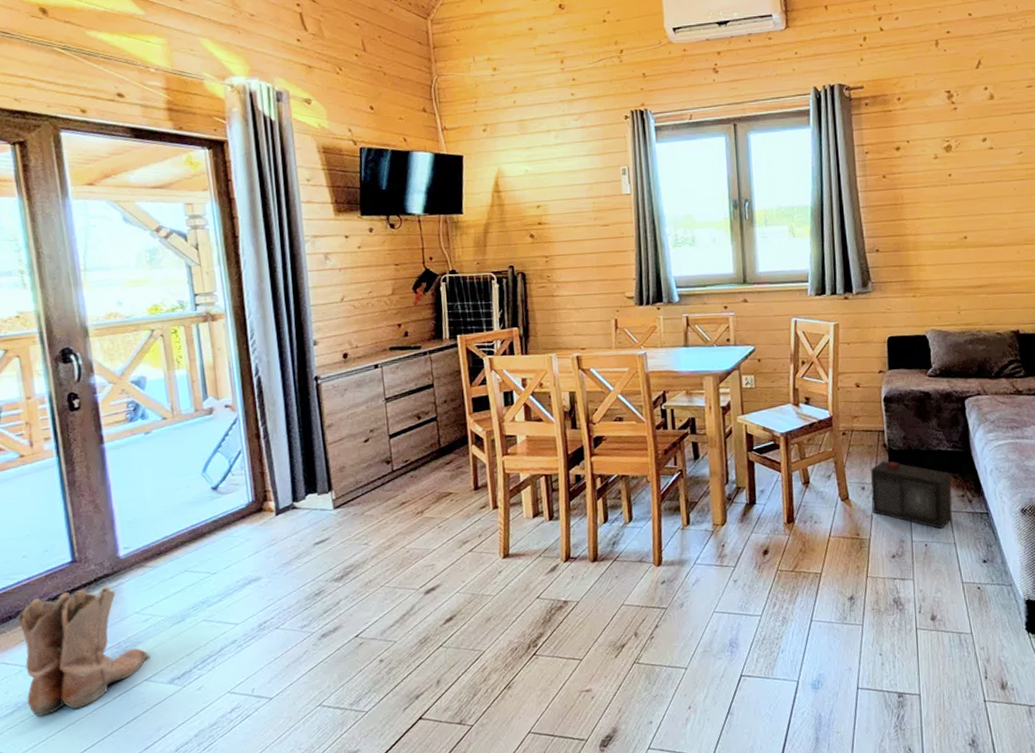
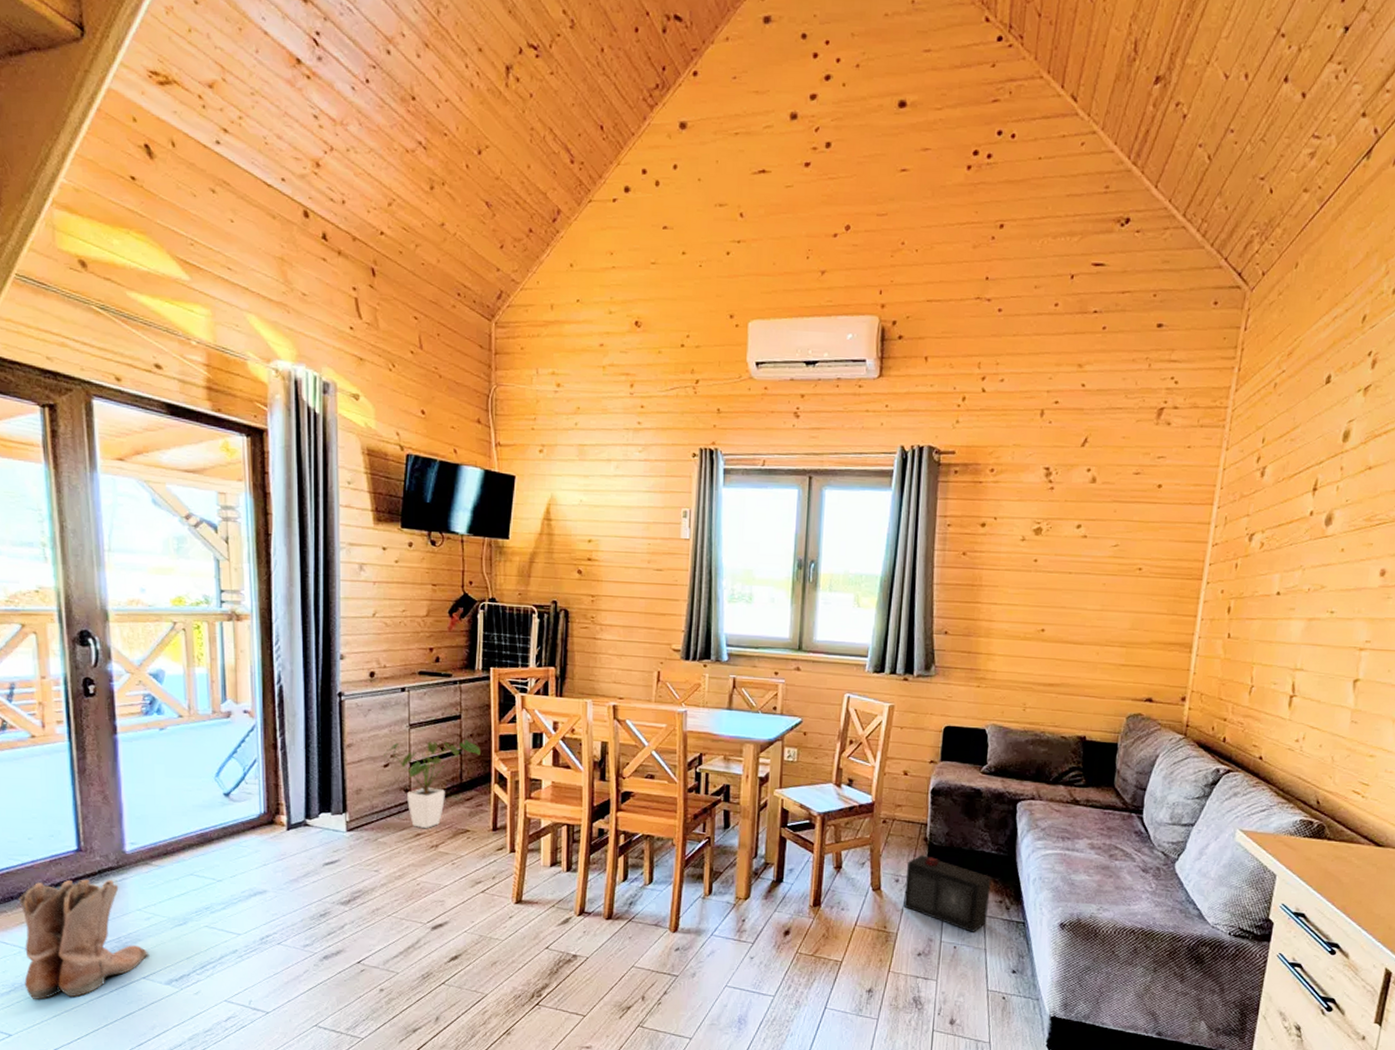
house plant: none [363,406,456,497] -> present [384,739,481,829]

